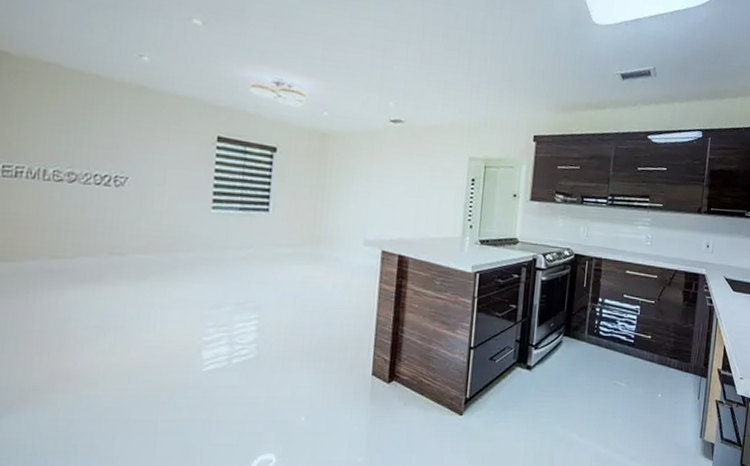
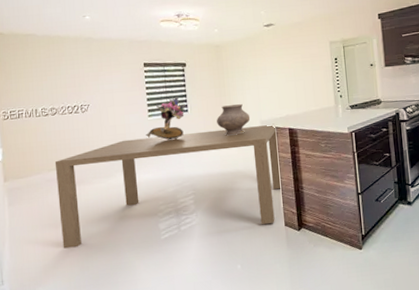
dining table: none [54,233,381,369] -> present [54,125,283,249]
bouquet: none [204,189,266,245] -> present [146,96,185,140]
ceramic pot: none [305,212,352,253] -> present [217,104,251,136]

